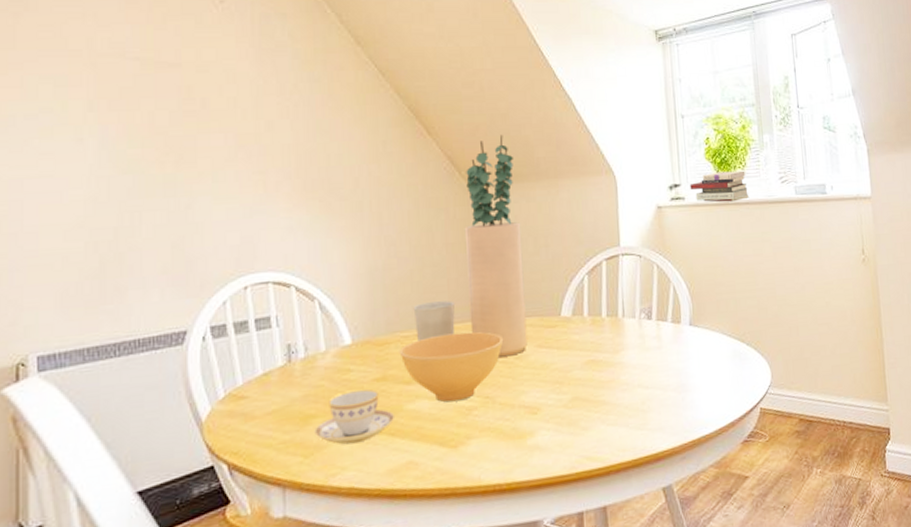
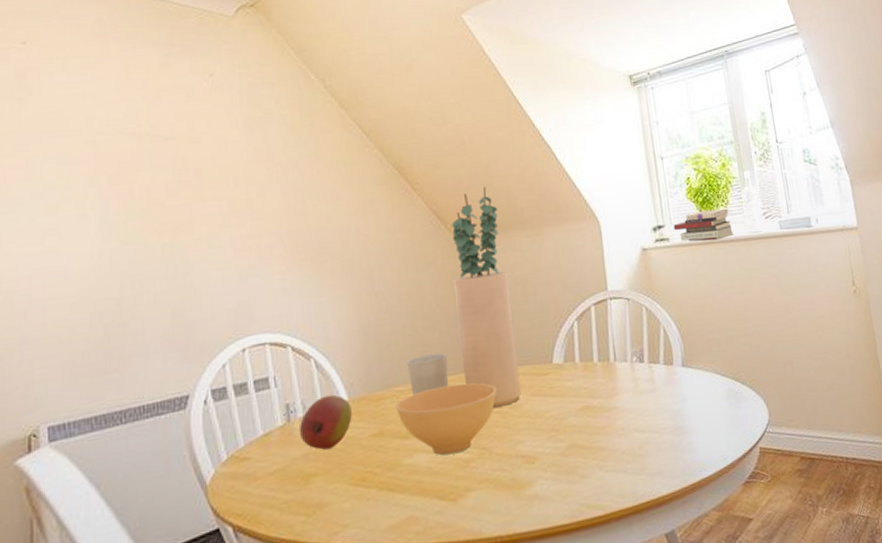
fruit: none [299,337,355,392] -> present [299,394,352,450]
teacup: present [314,389,396,445] -> none [316,445,395,502]

